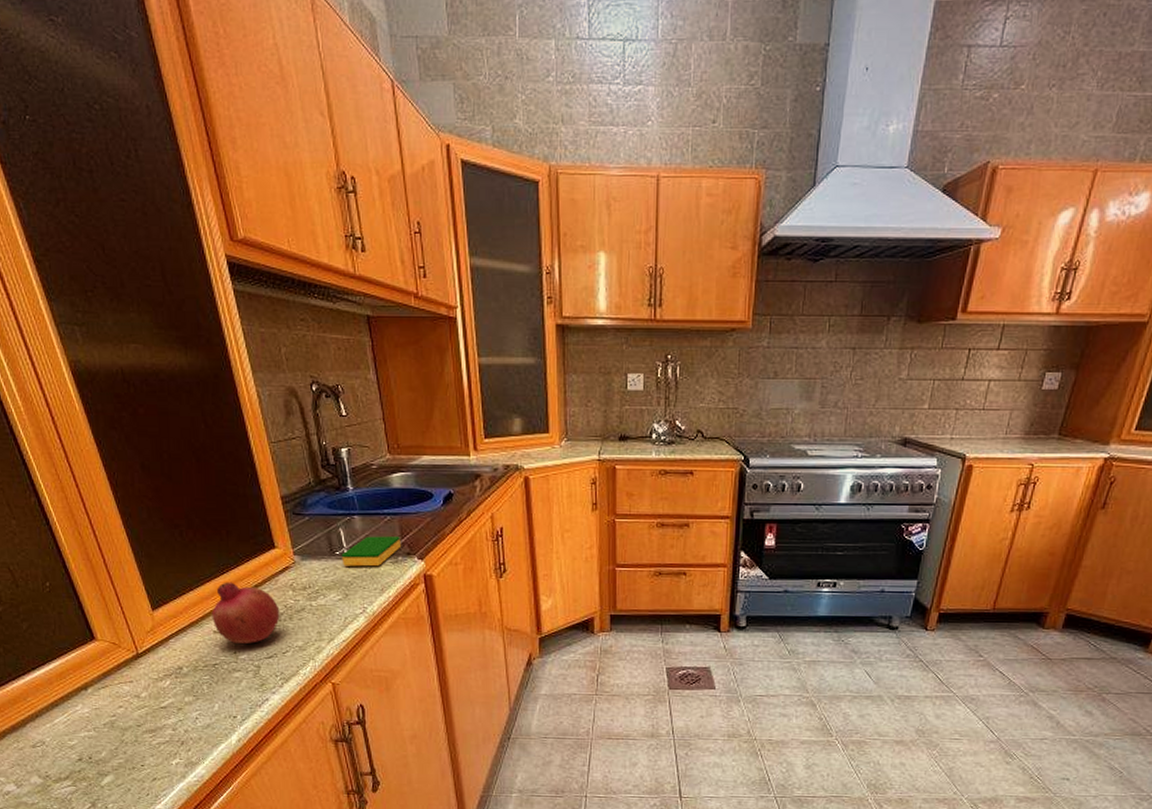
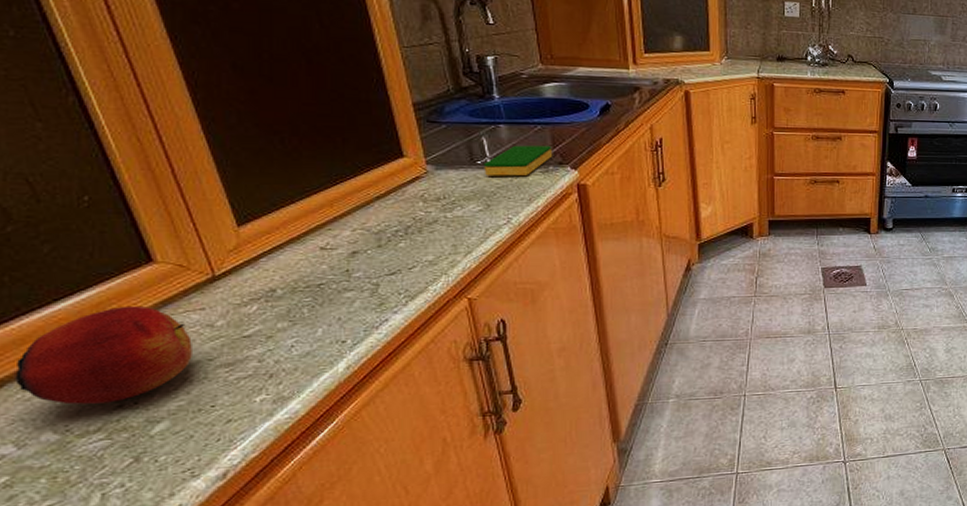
apple: none [12,676,126,756] -> present [15,305,192,405]
fruit: present [212,582,280,644] -> none [319,193,406,260]

